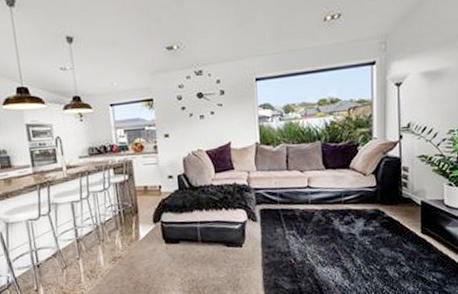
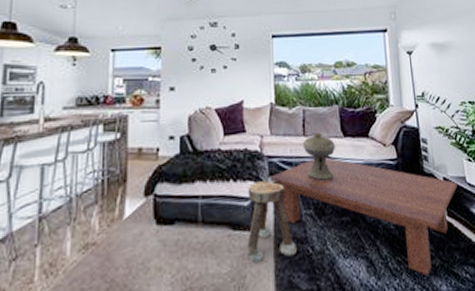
stool: none [238,208,282,271] -> present [247,181,298,264]
coffee table: none [257,188,434,279] -> present [270,158,457,276]
vessel: none [286,166,317,207] -> present [302,132,335,181]

